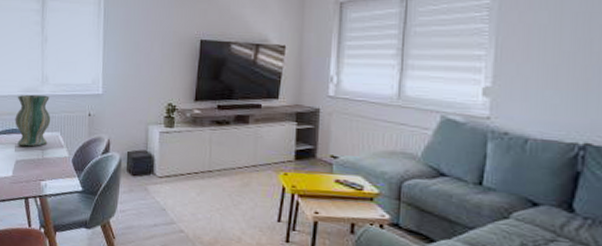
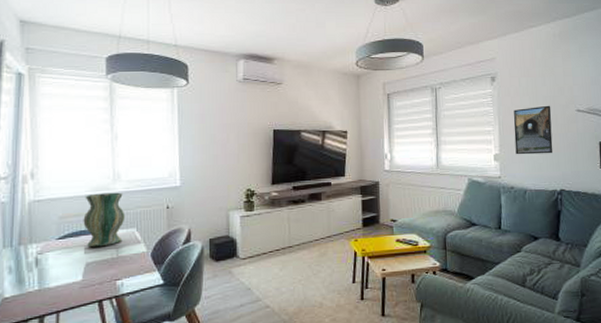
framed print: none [517,24,584,93] -> present [513,105,553,155]

